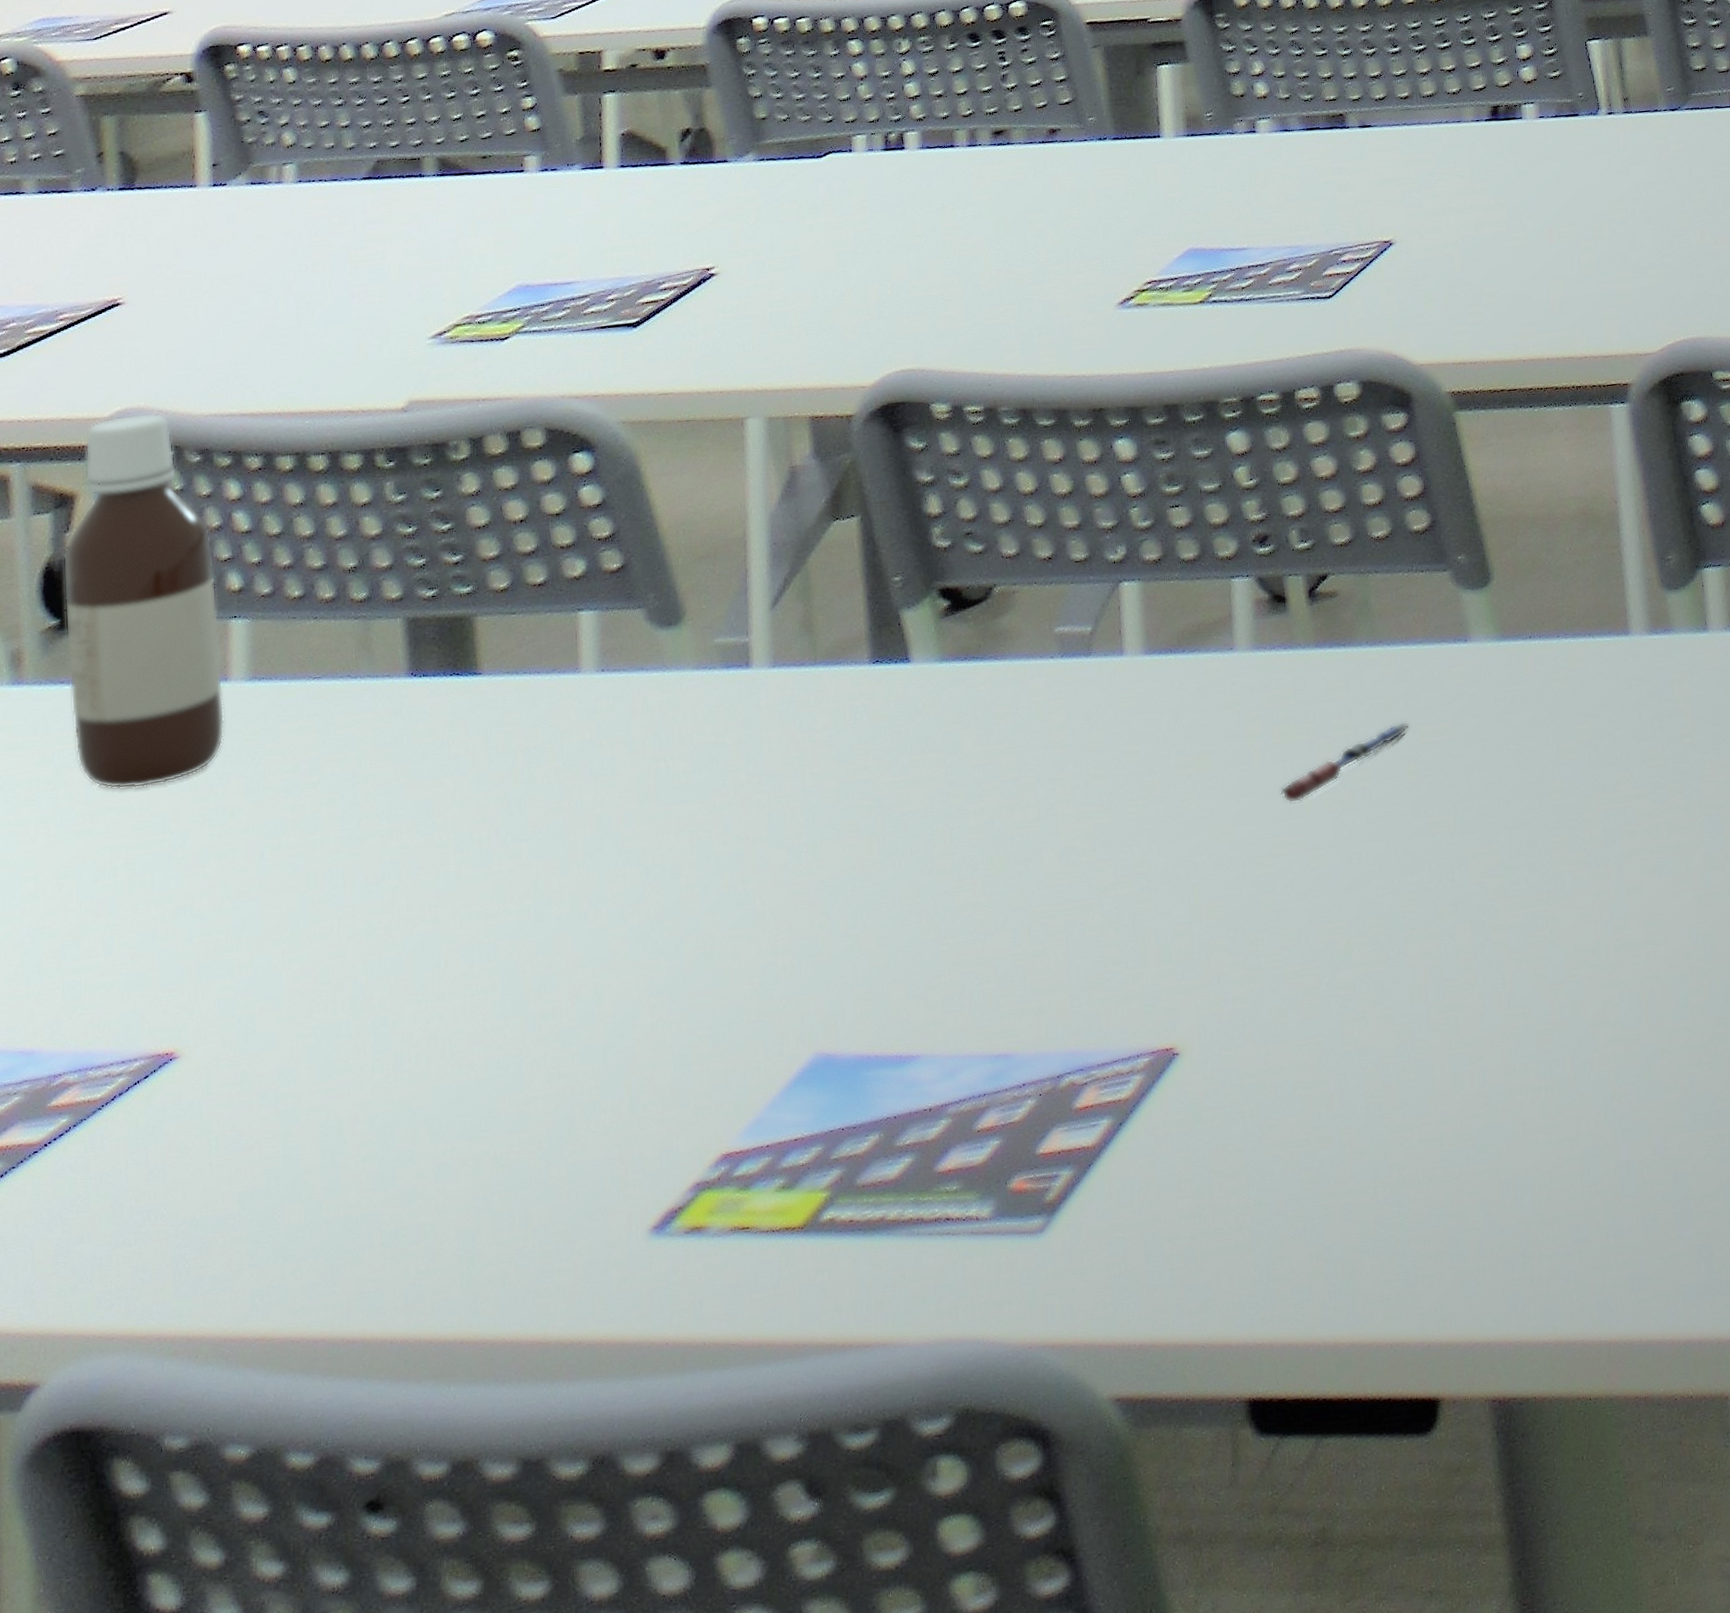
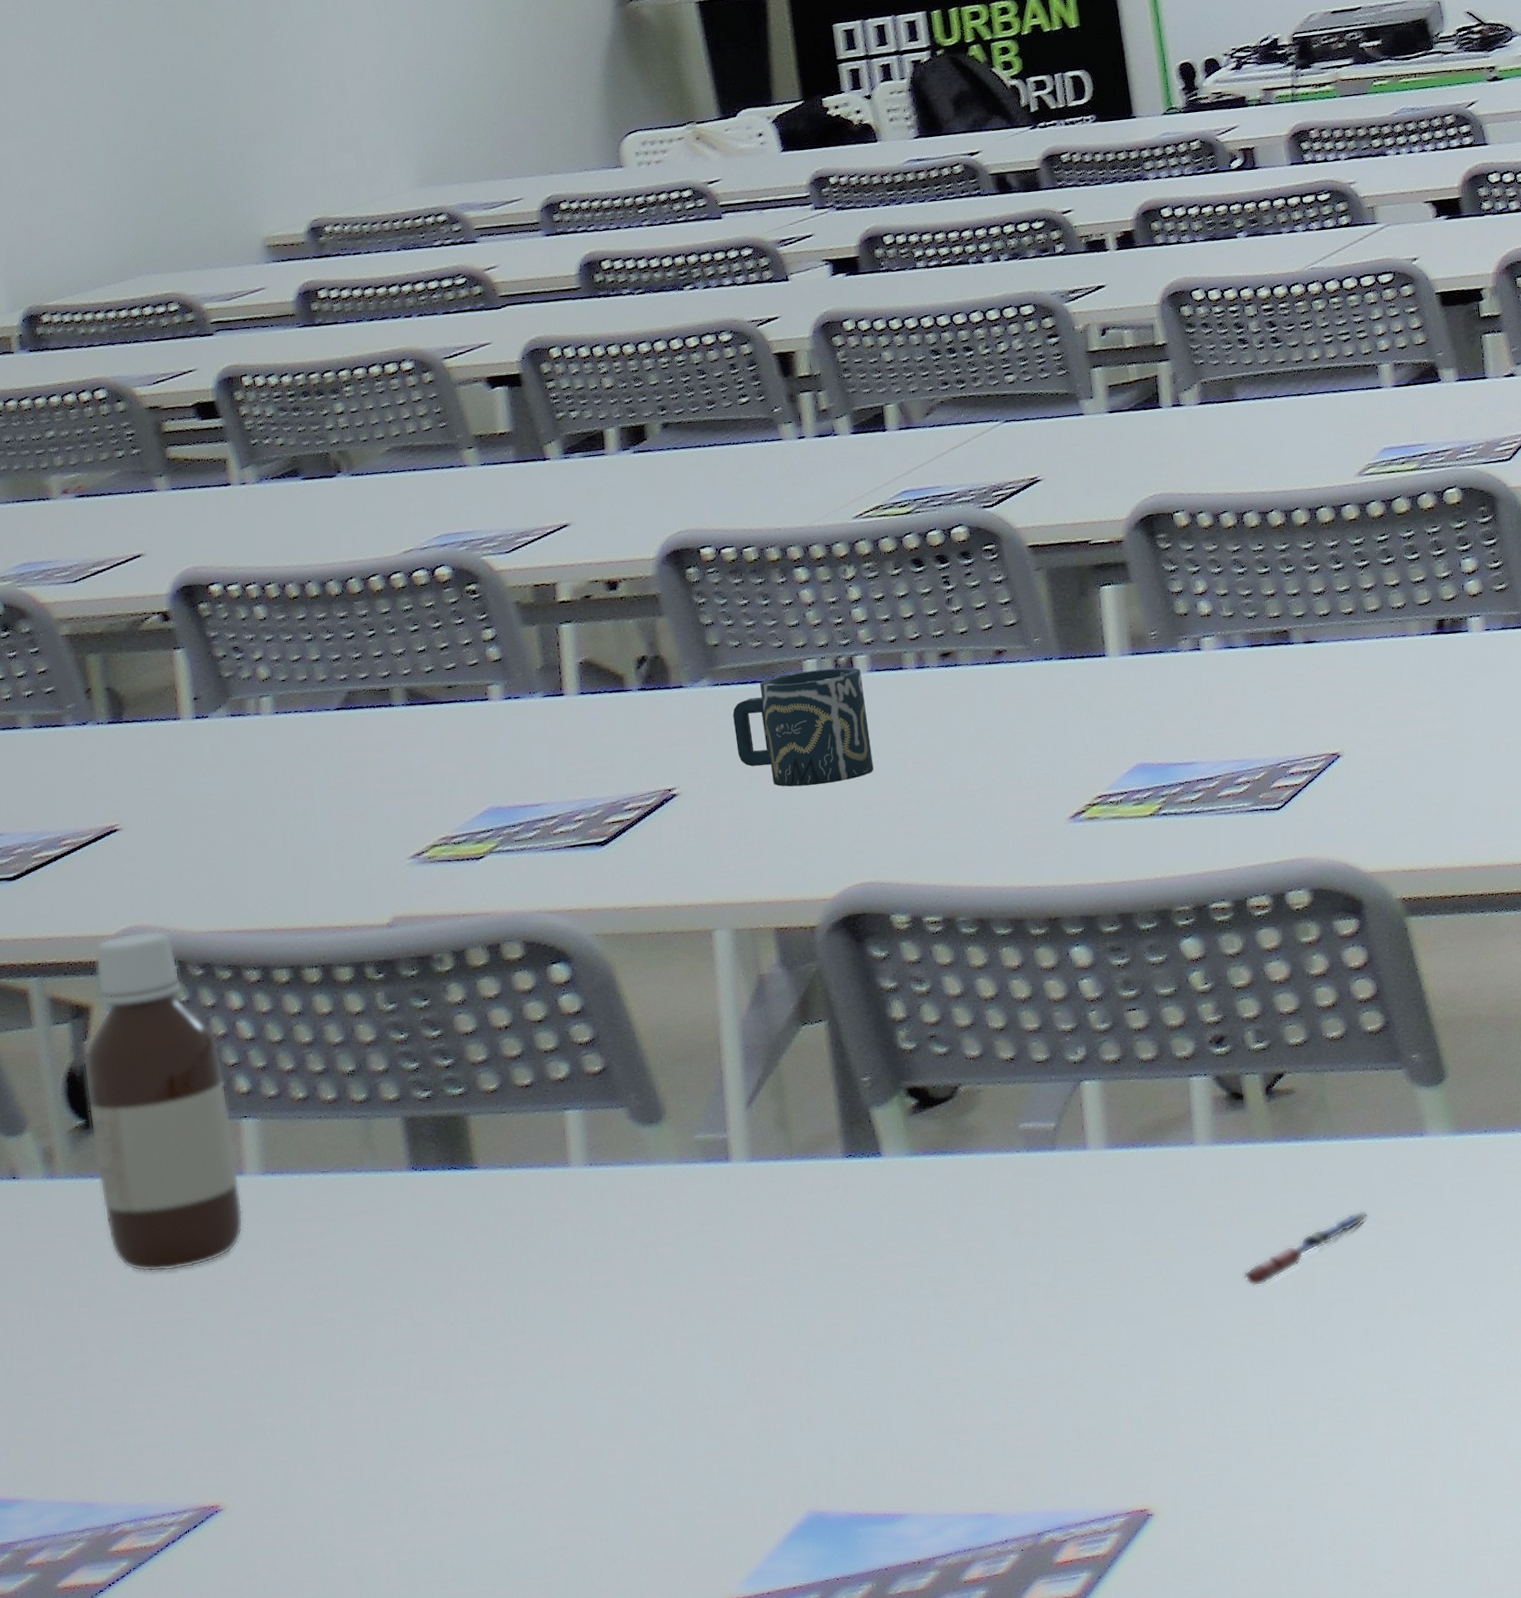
cup: none [777,144,920,268] -> present [732,667,874,787]

